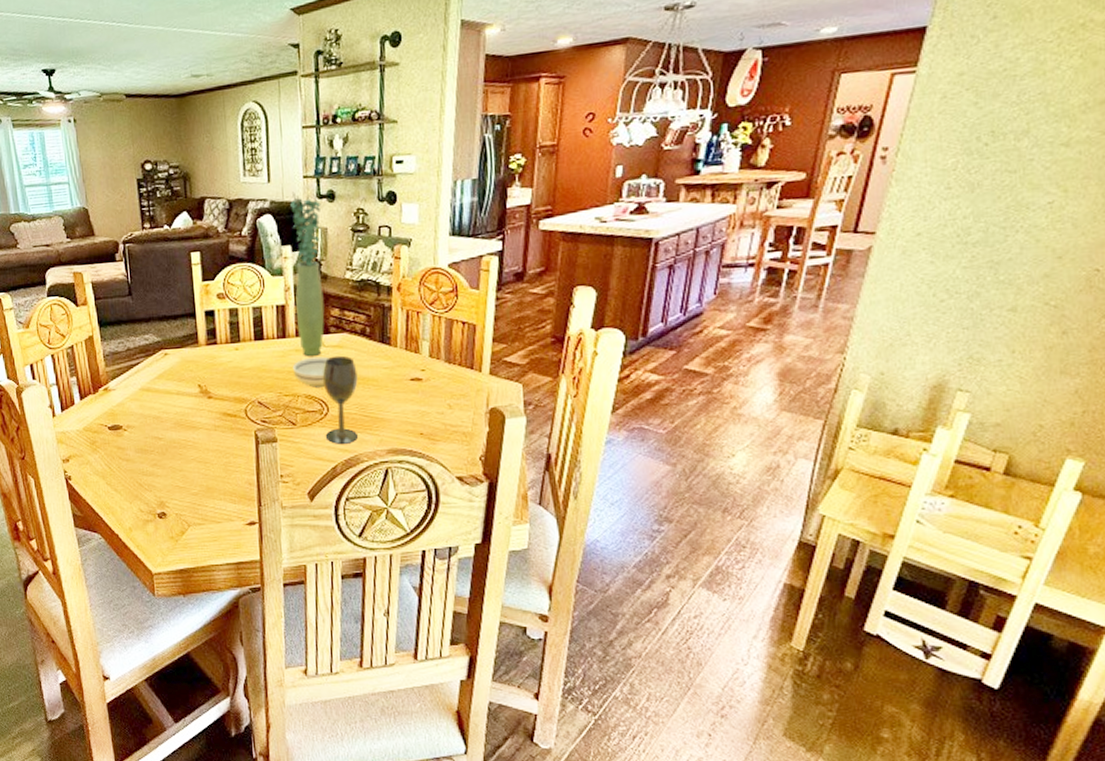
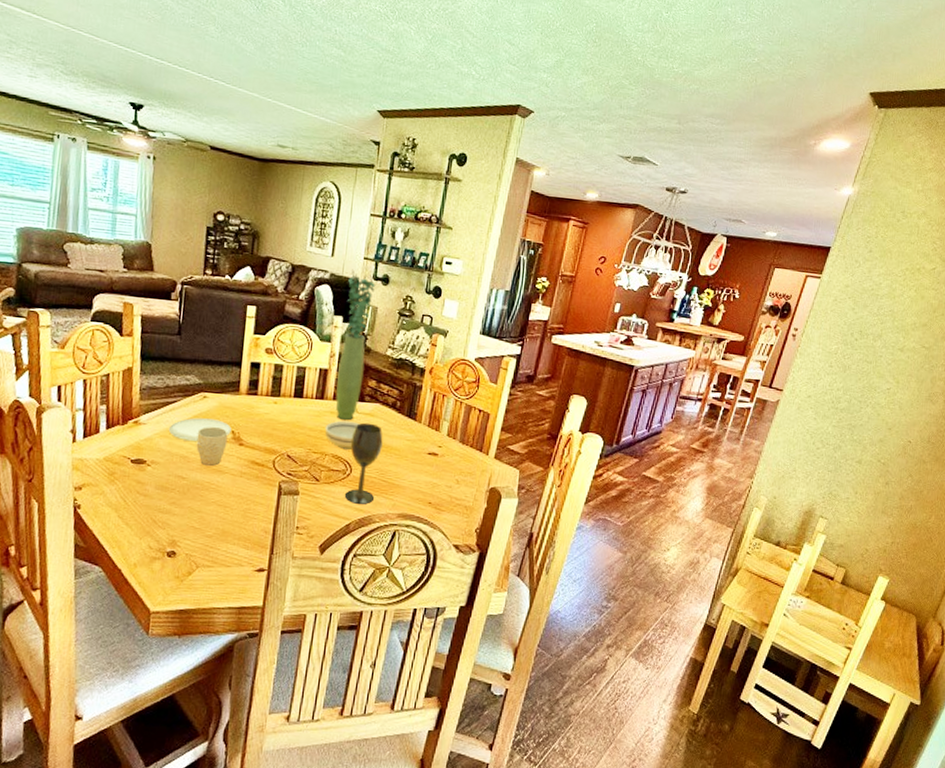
plate: none [137,375,198,402] -> present [168,417,231,443]
cup: none [165,382,196,423] -> present [196,426,228,466]

